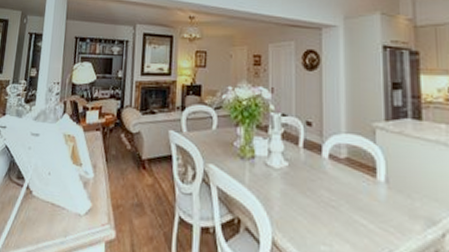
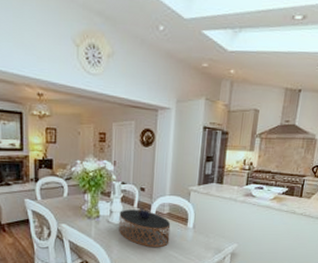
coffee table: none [280,147,352,208] -> present [119,207,171,248]

